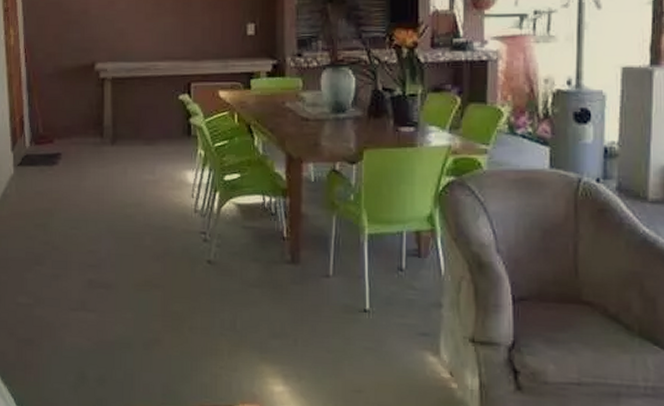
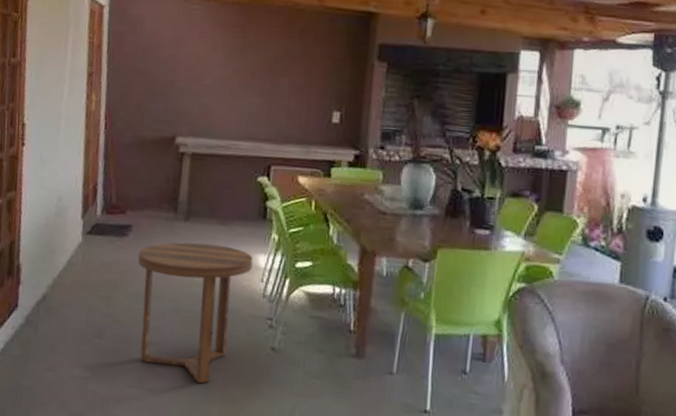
side table: none [69,165,182,301] -> present [138,242,253,384]

